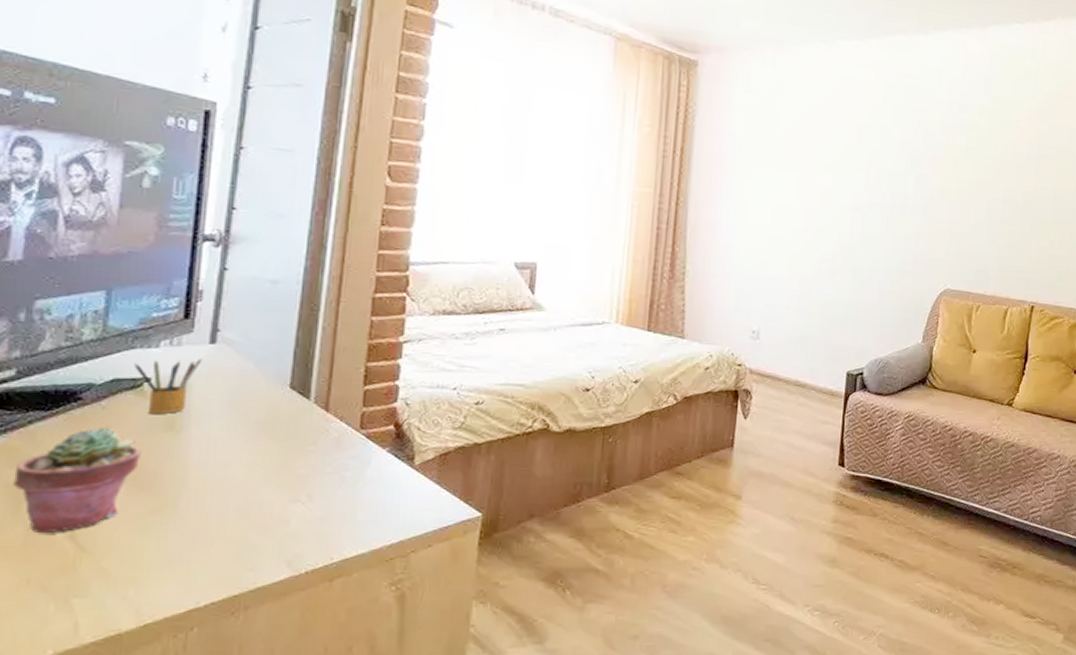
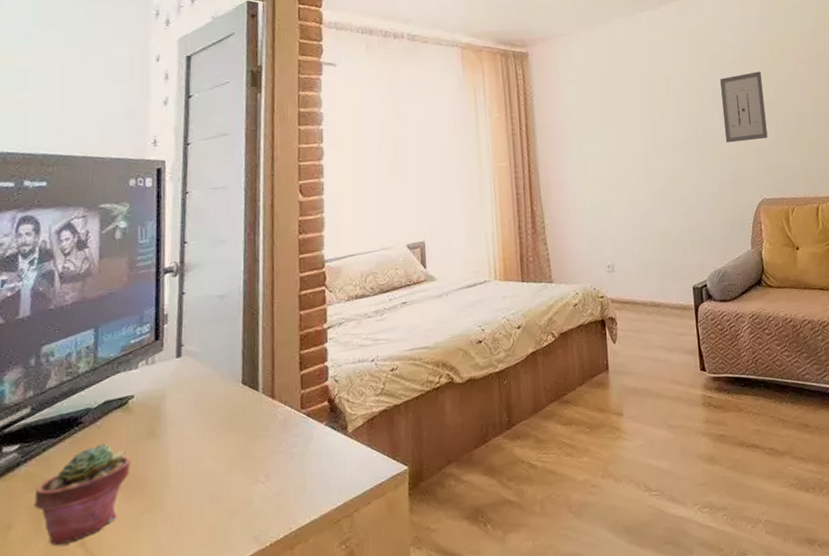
pencil box: present [134,358,202,414] -> none [120,372,172,426]
wall art: none [916,139,973,220] -> present [720,71,768,143]

